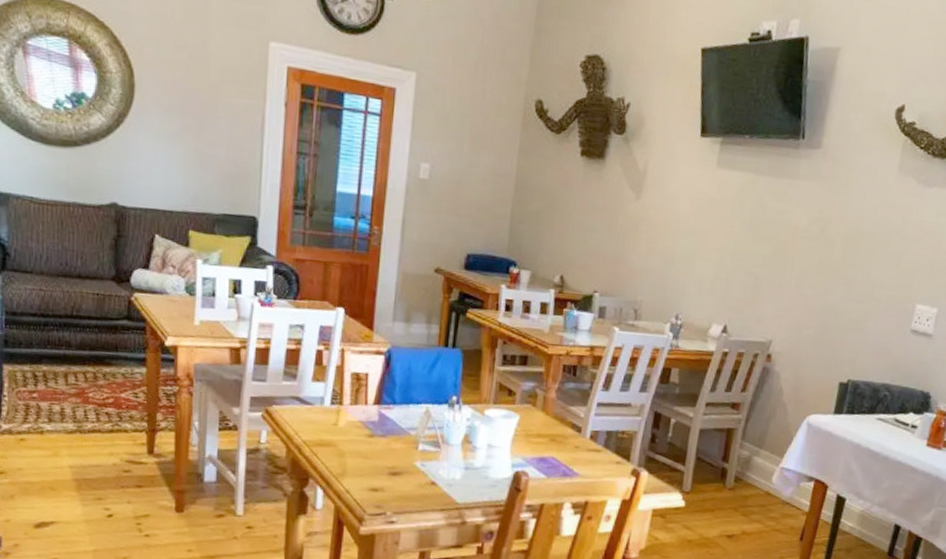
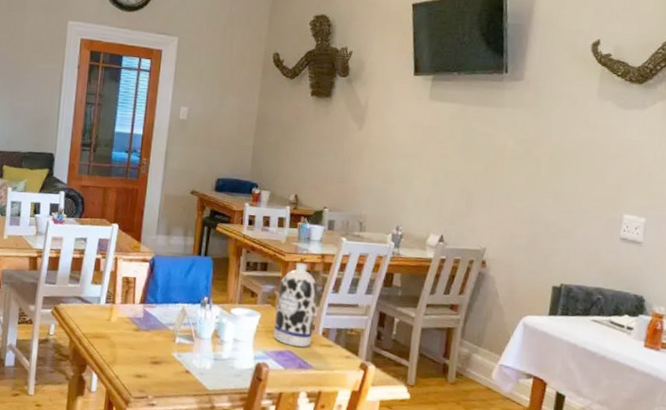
body wash bottle: none [533,356,586,453] -> present [273,263,318,348]

